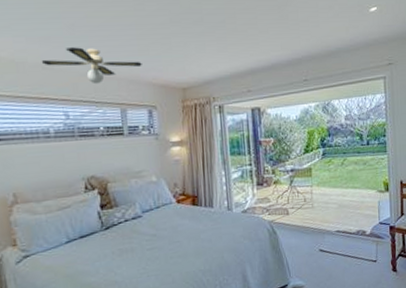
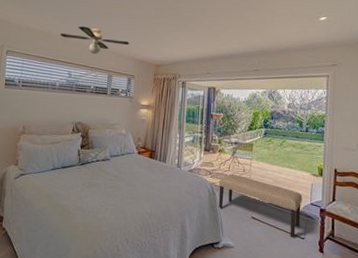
bench: none [279,206,371,263] -> present [218,174,303,238]

